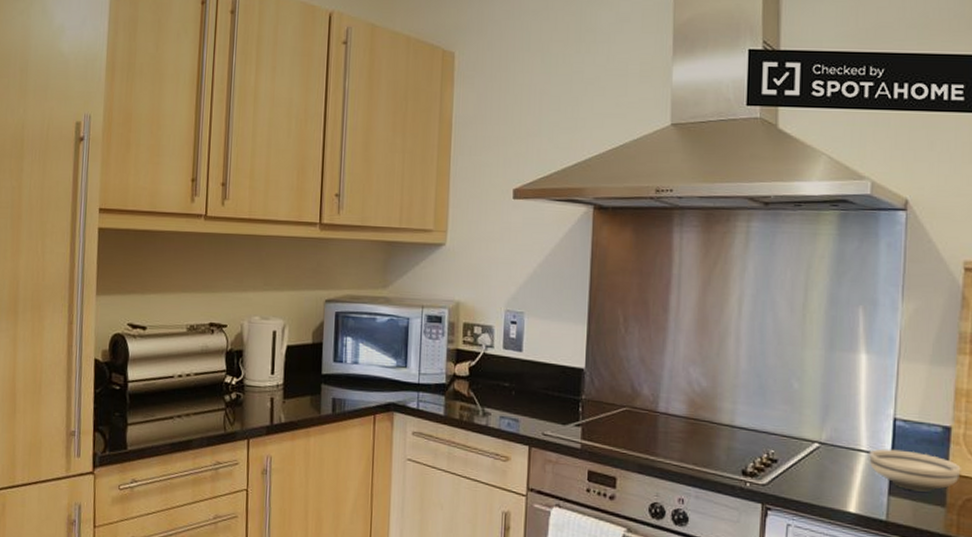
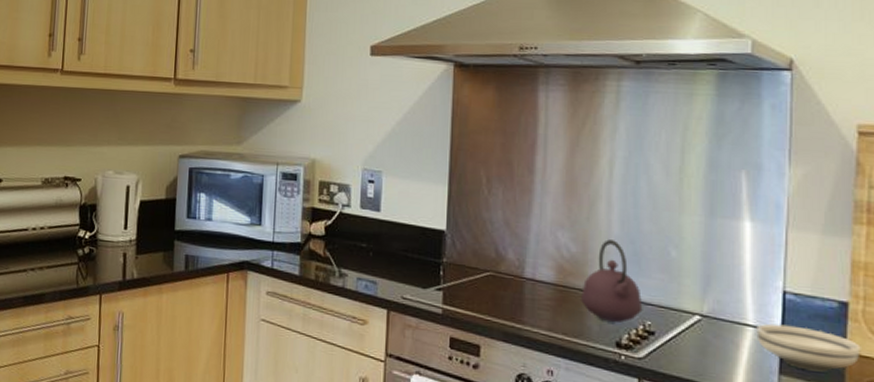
teapot: none [709,374,767,453] -> present [580,239,643,323]

